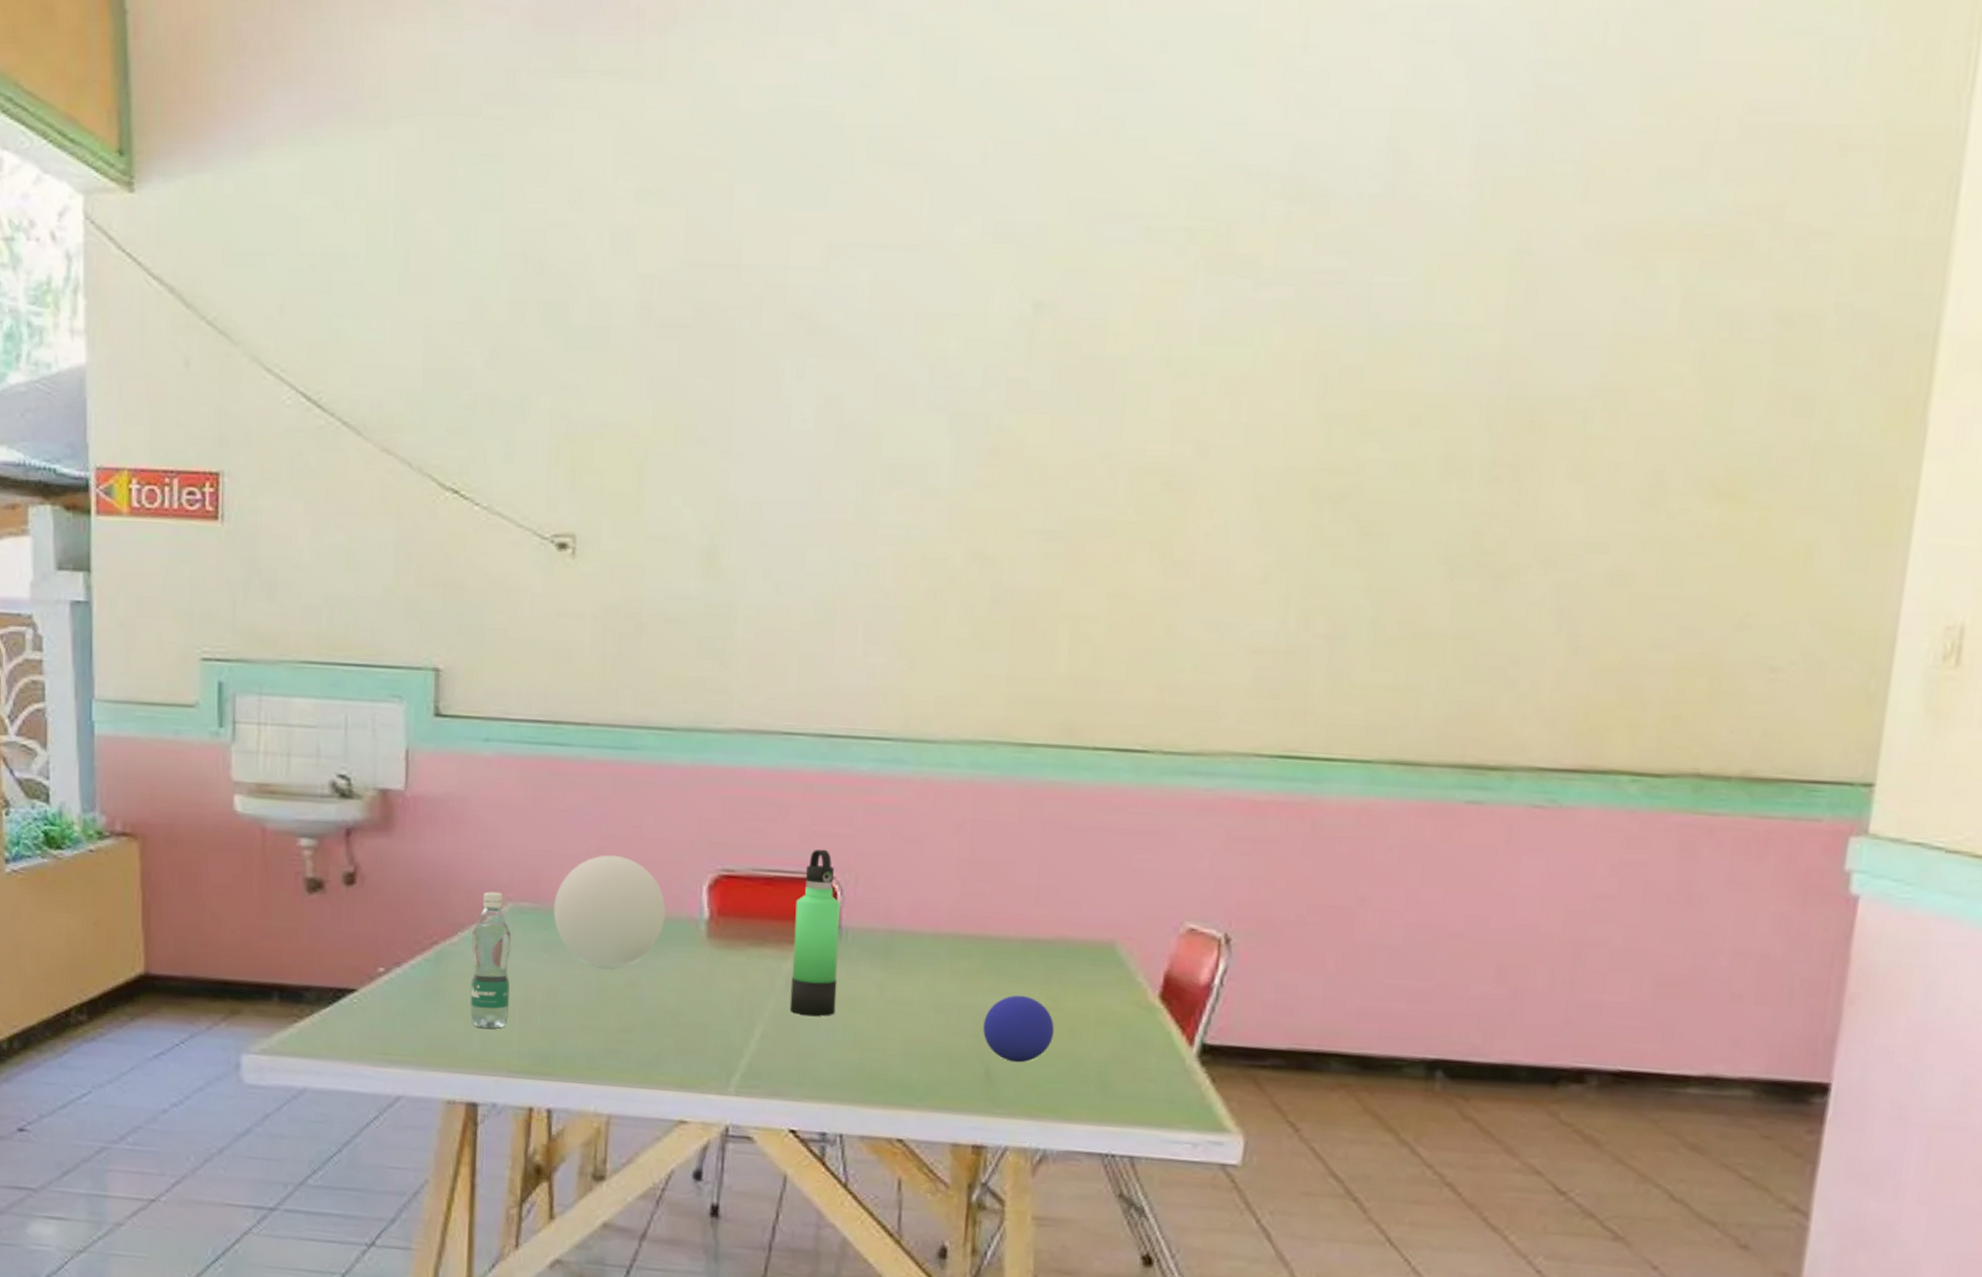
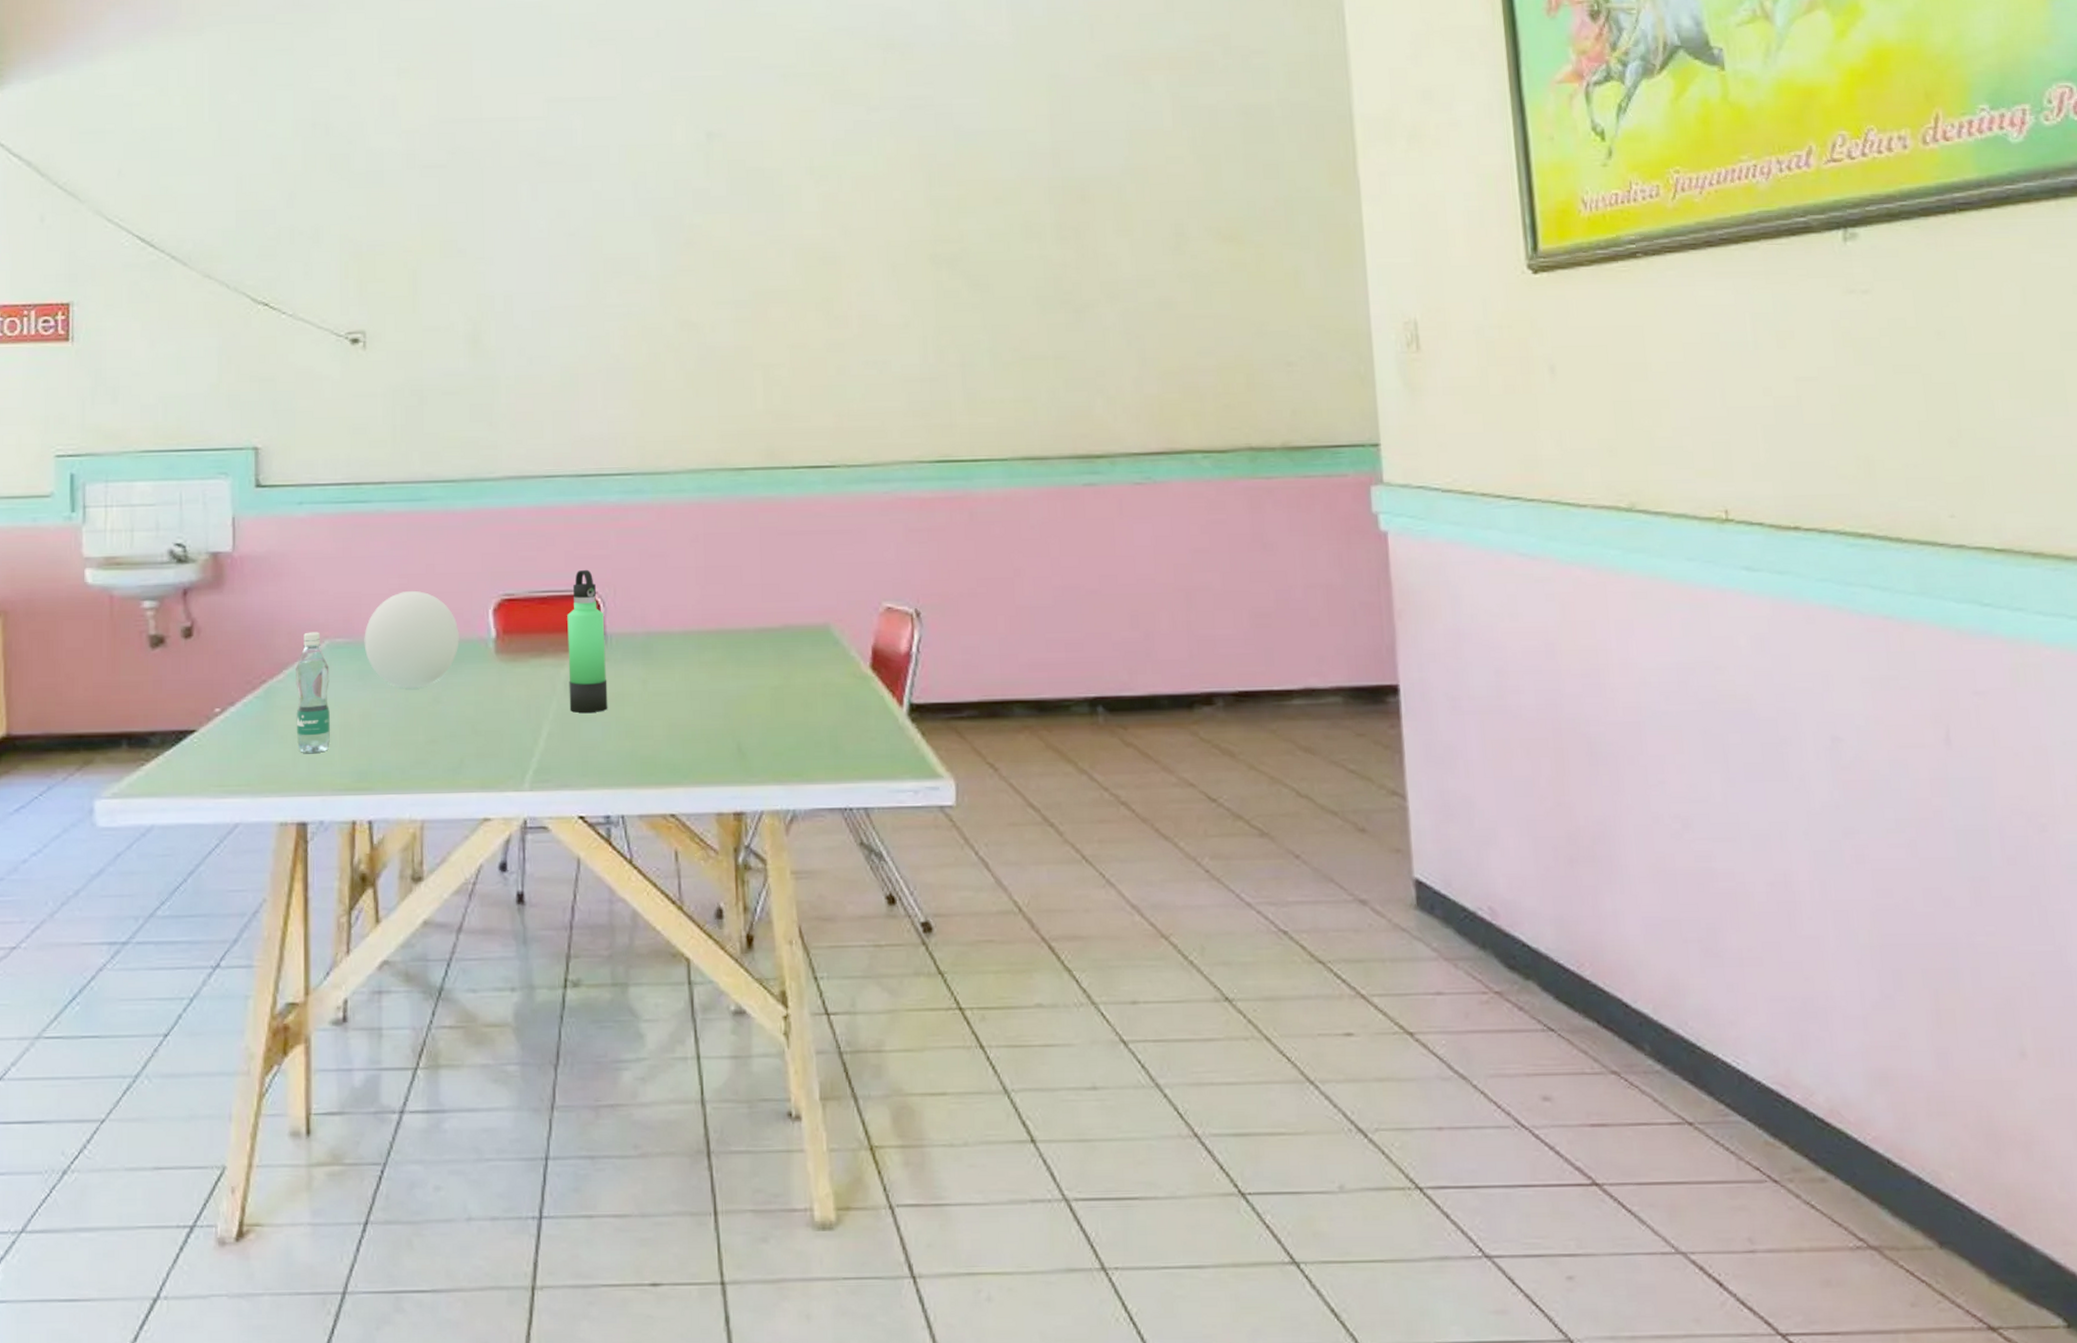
ball: present [983,995,1054,1063] -> none [731,677,789,736]

